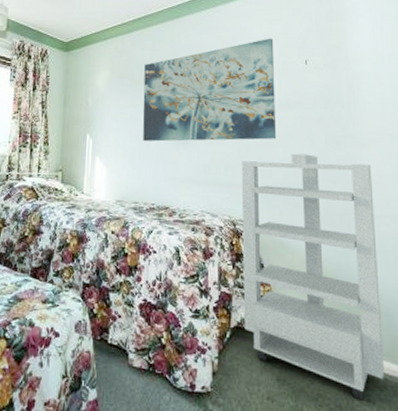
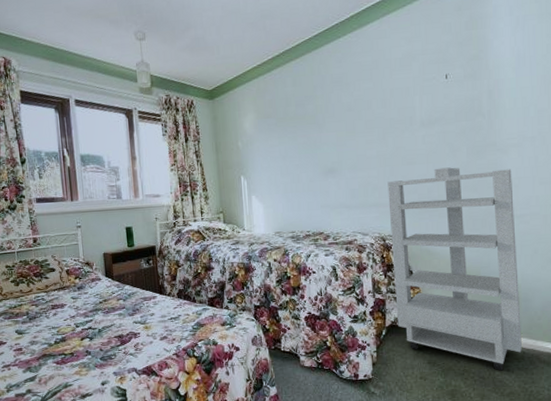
wall art: present [143,38,277,142] -> none [288,56,420,176]

